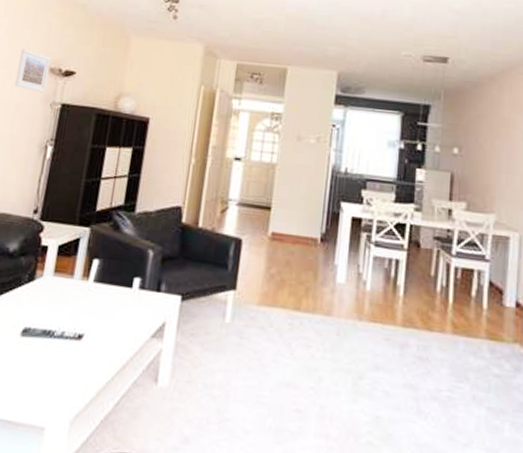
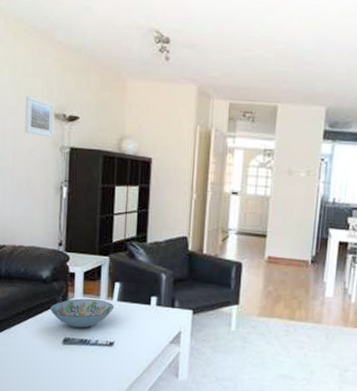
decorative bowl: none [11,278,90,316] -> present [49,298,115,328]

